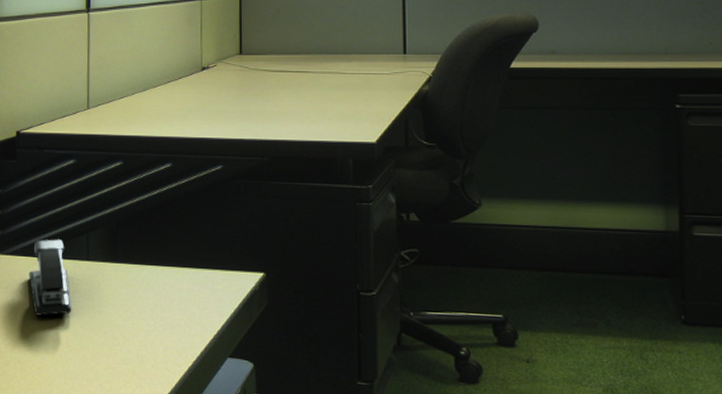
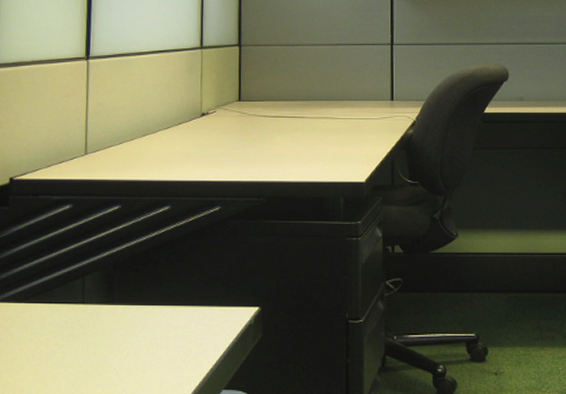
stapler: present [29,239,72,316] -> none [20,284,66,362]

